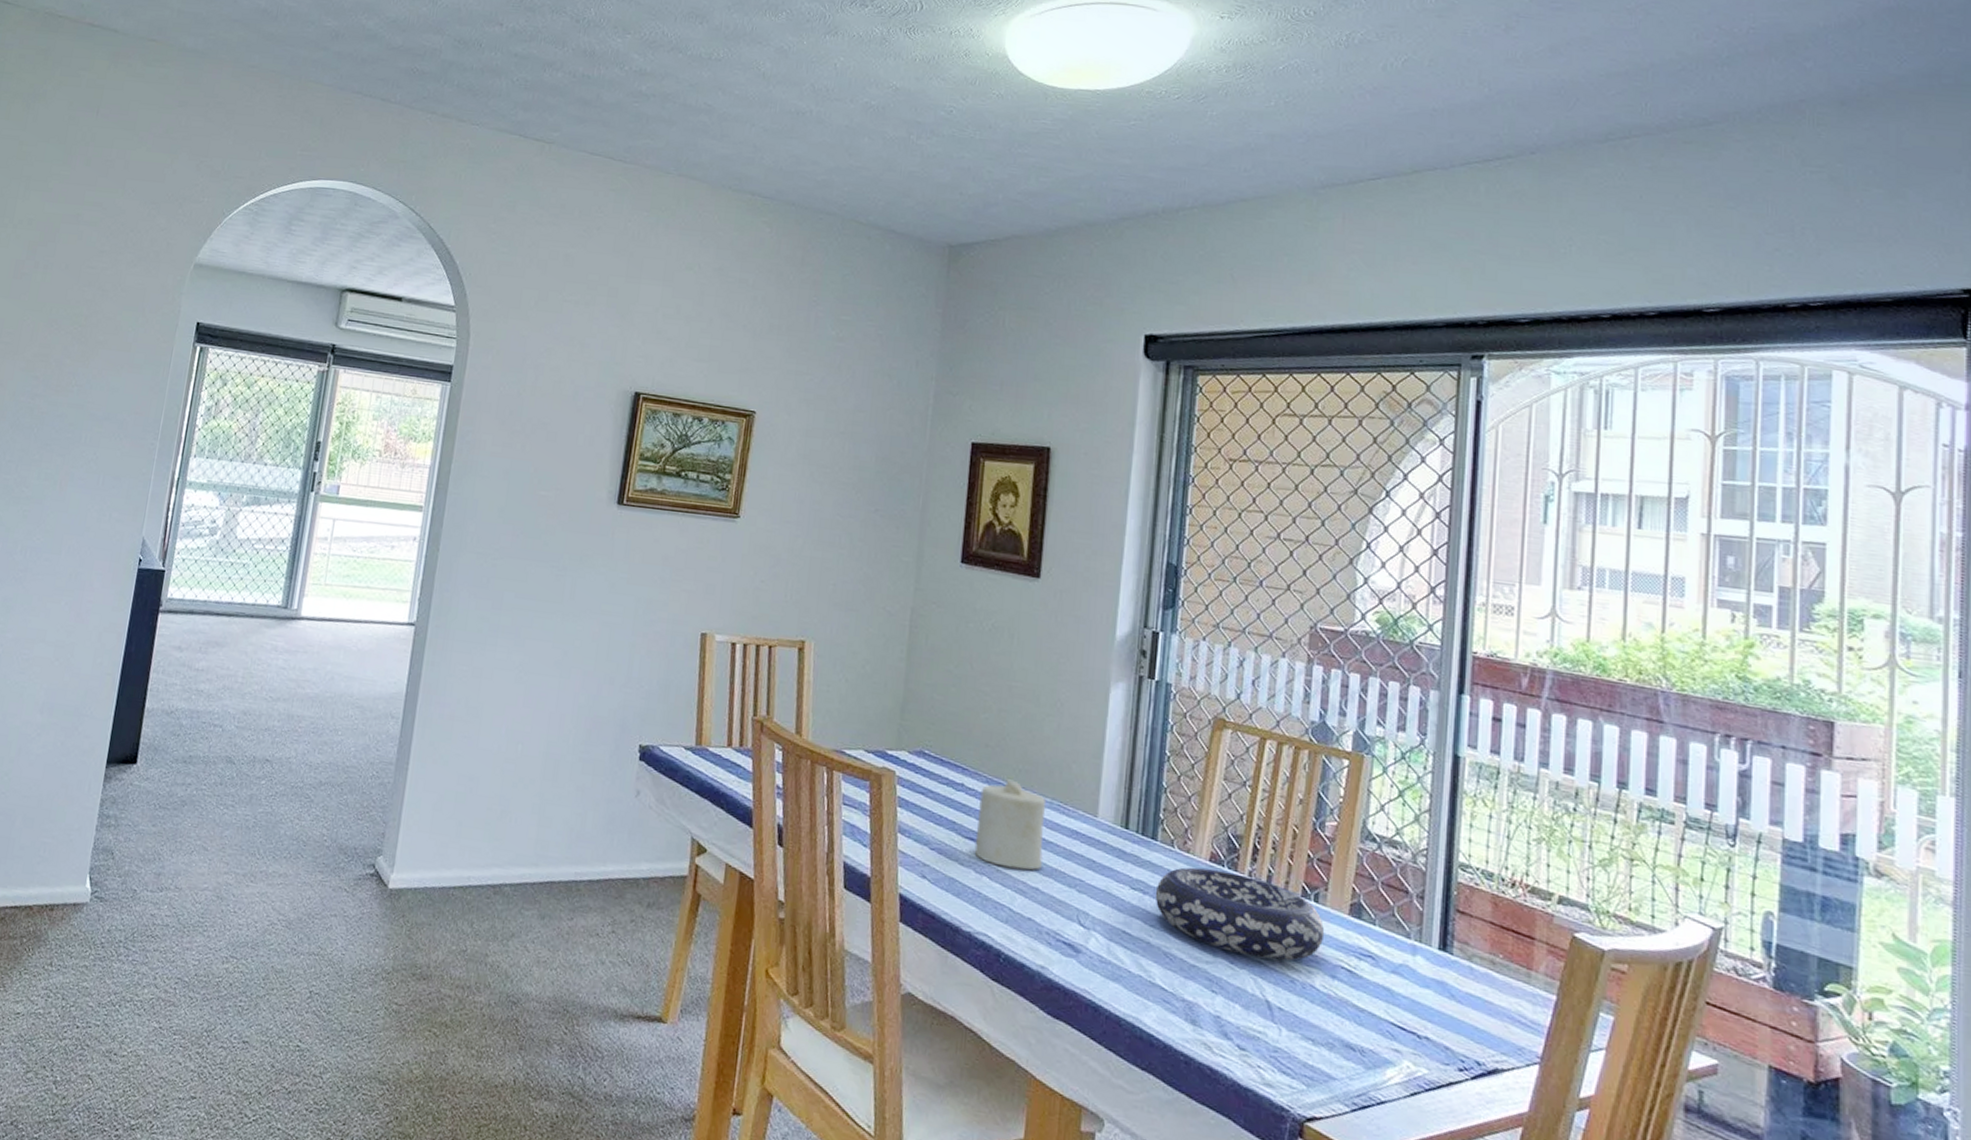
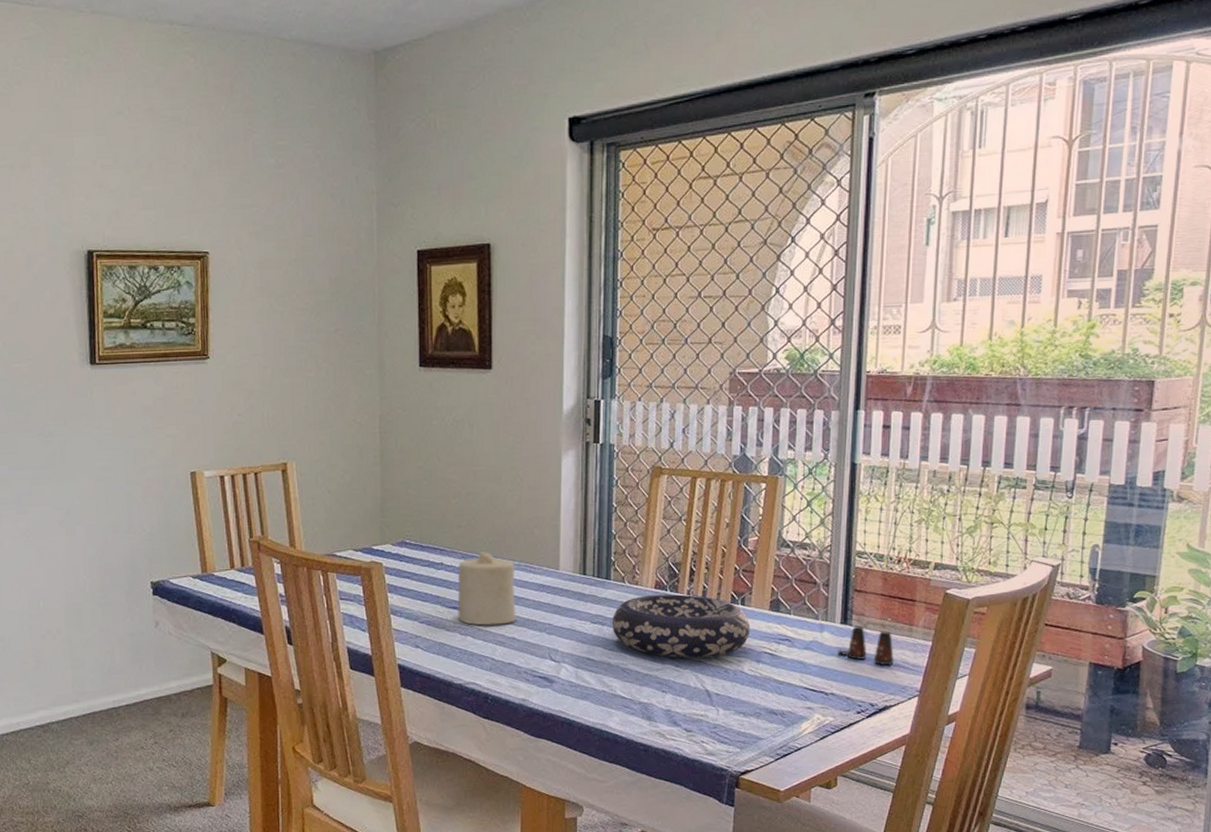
salt shaker: none [1434,955,1508,1015] -> present [837,626,895,665]

